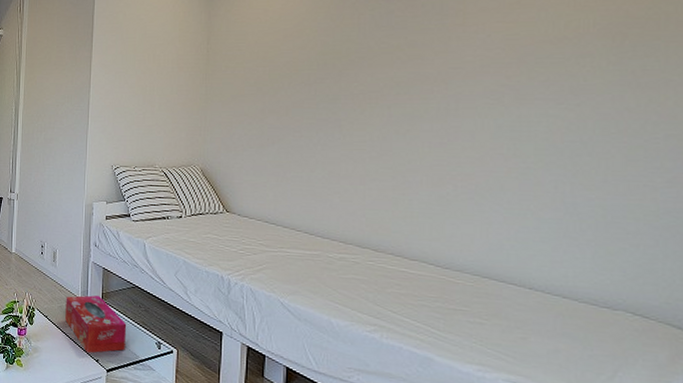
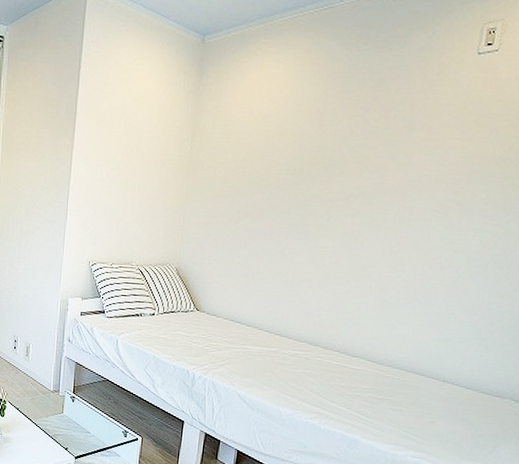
tissue box: present [65,295,127,353] -> none [37,388,96,442]

